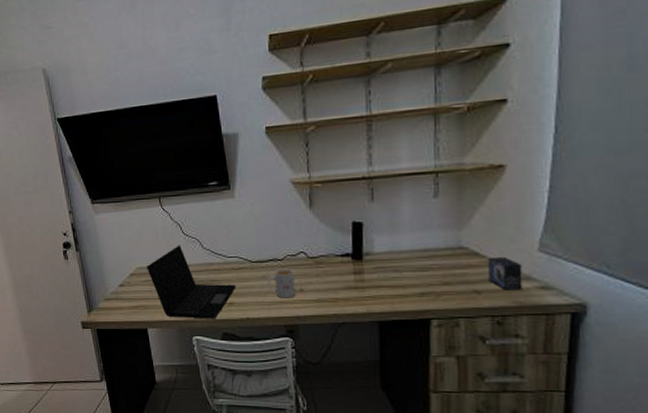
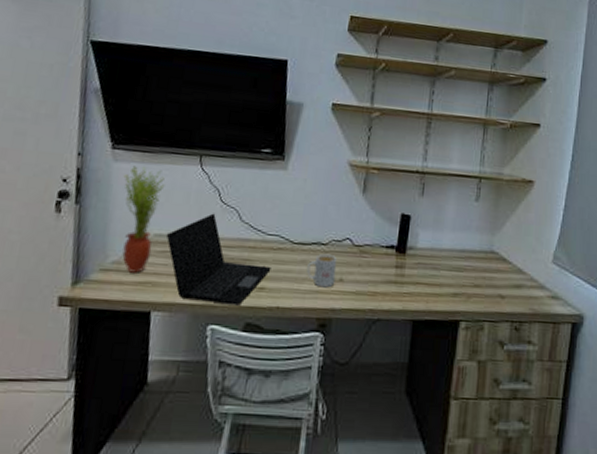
potted plant: none [105,214,138,300] -> present [122,166,165,273]
small box: present [488,256,523,290] -> none [512,264,539,298]

